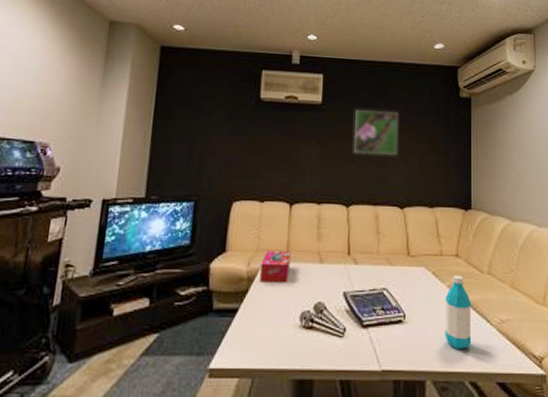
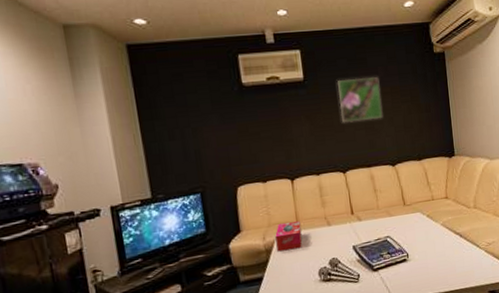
water bottle: present [445,275,472,349] -> none [440,213,466,273]

